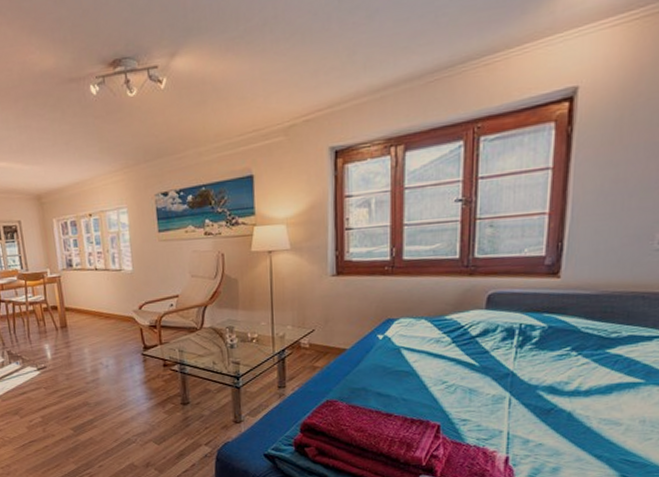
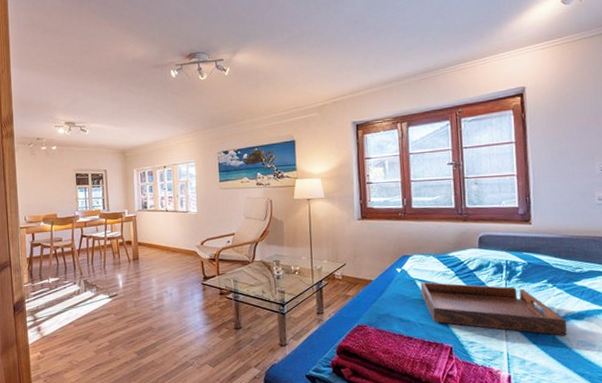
serving tray: none [406,350,589,413] -> present [420,281,568,336]

